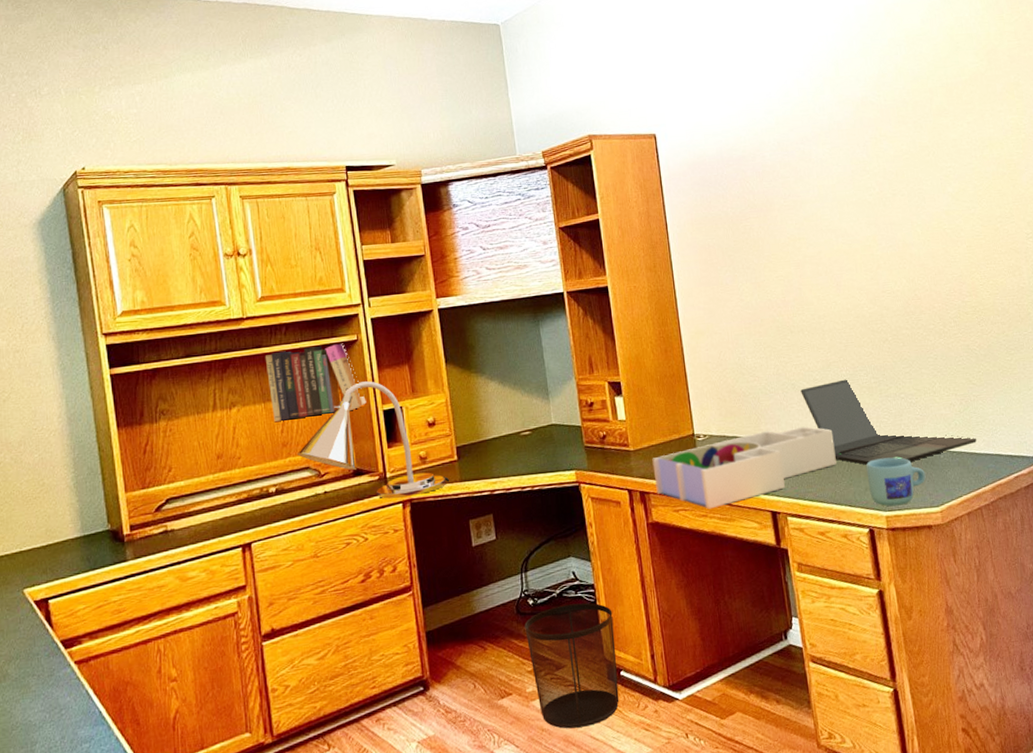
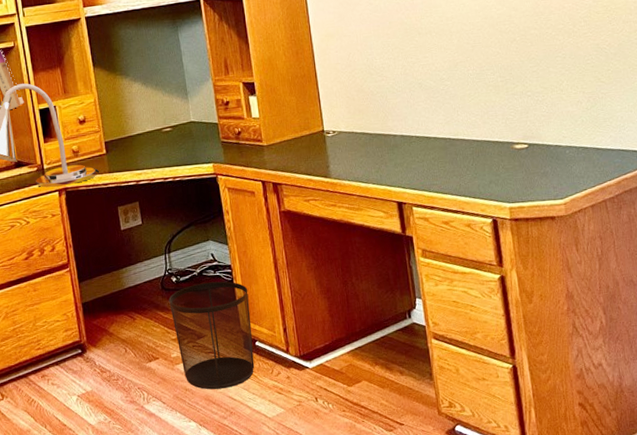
desk organizer: present [652,426,837,509] -> none [284,123,462,200]
laptop: present [800,379,977,465] -> none [427,78,603,160]
mug: present [866,457,926,507] -> none [490,152,551,199]

